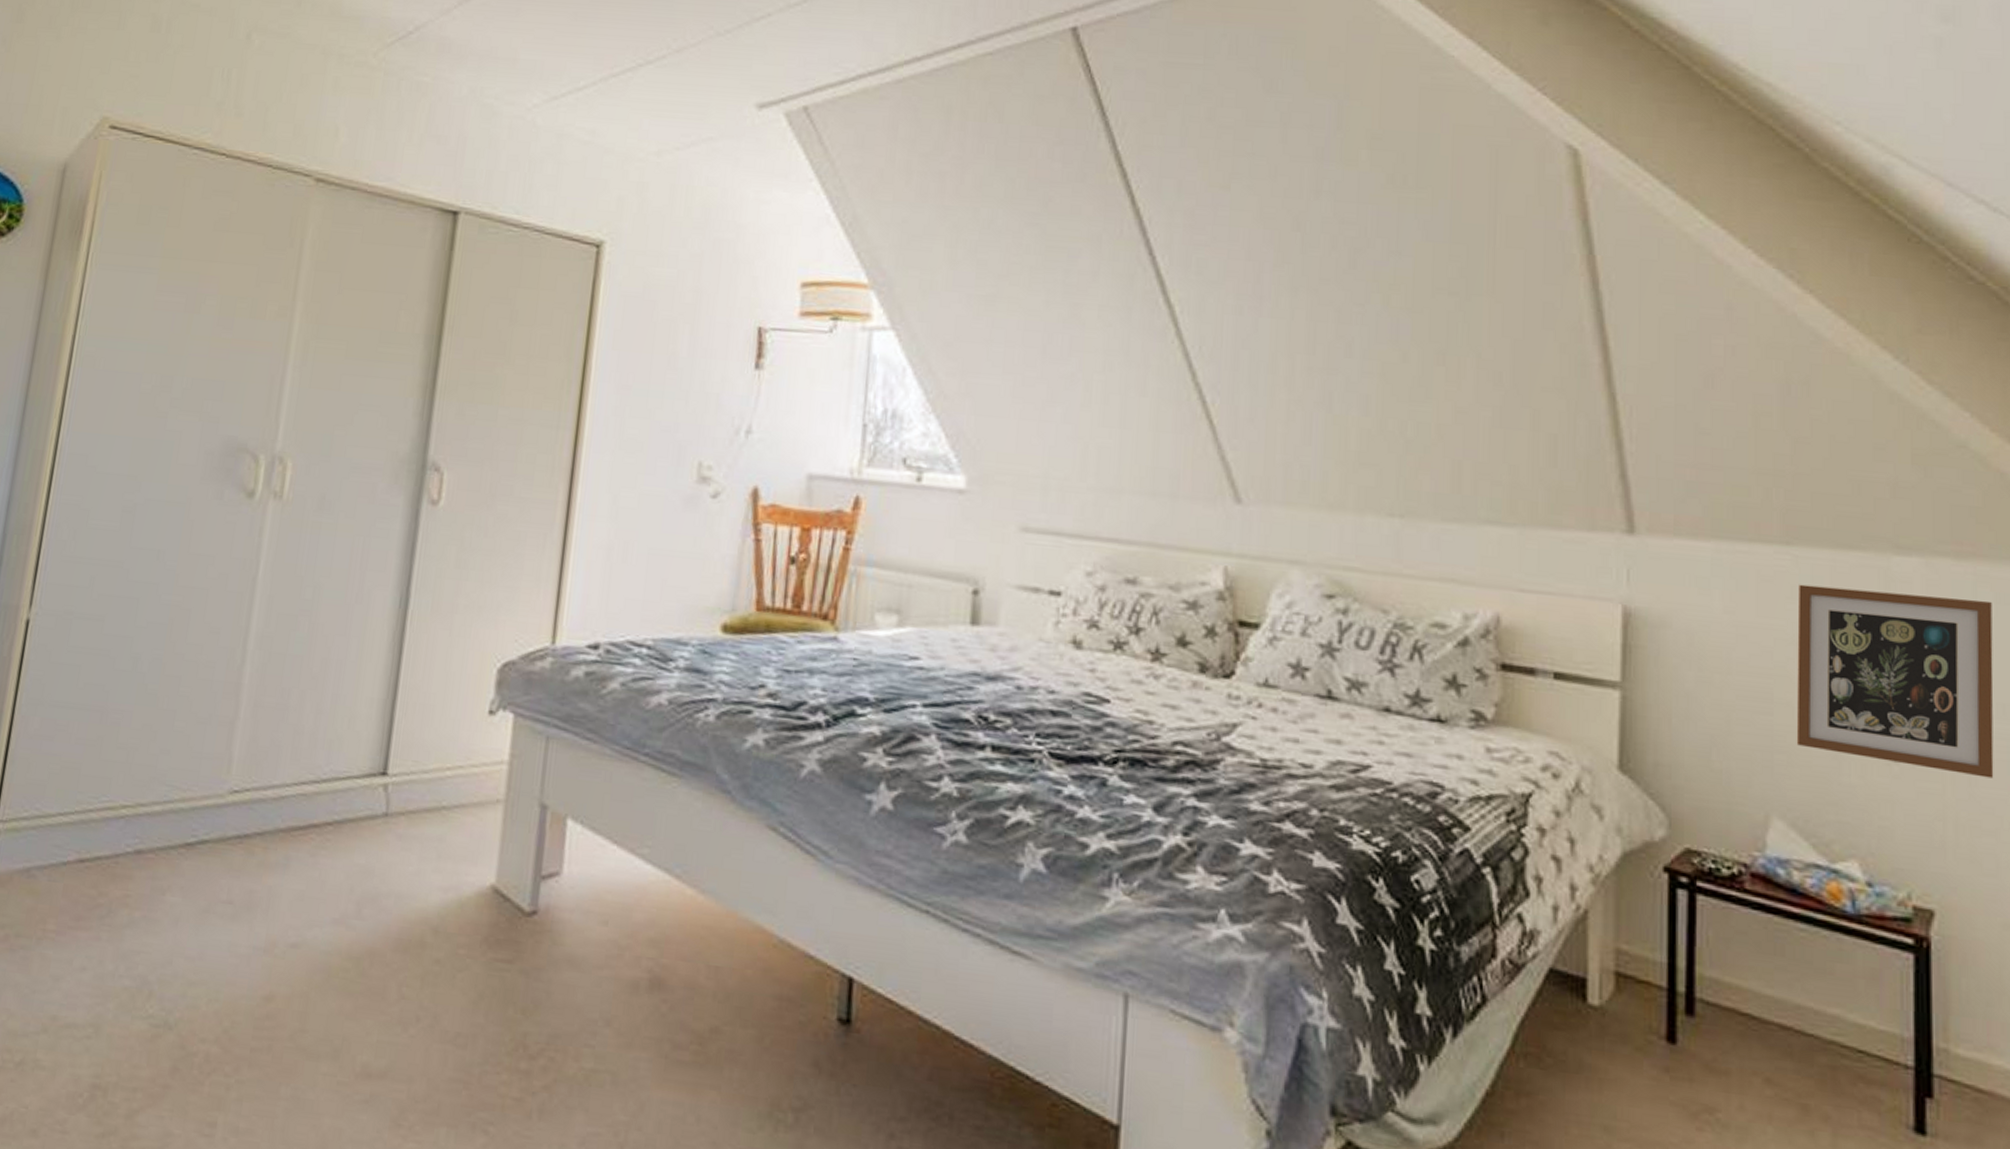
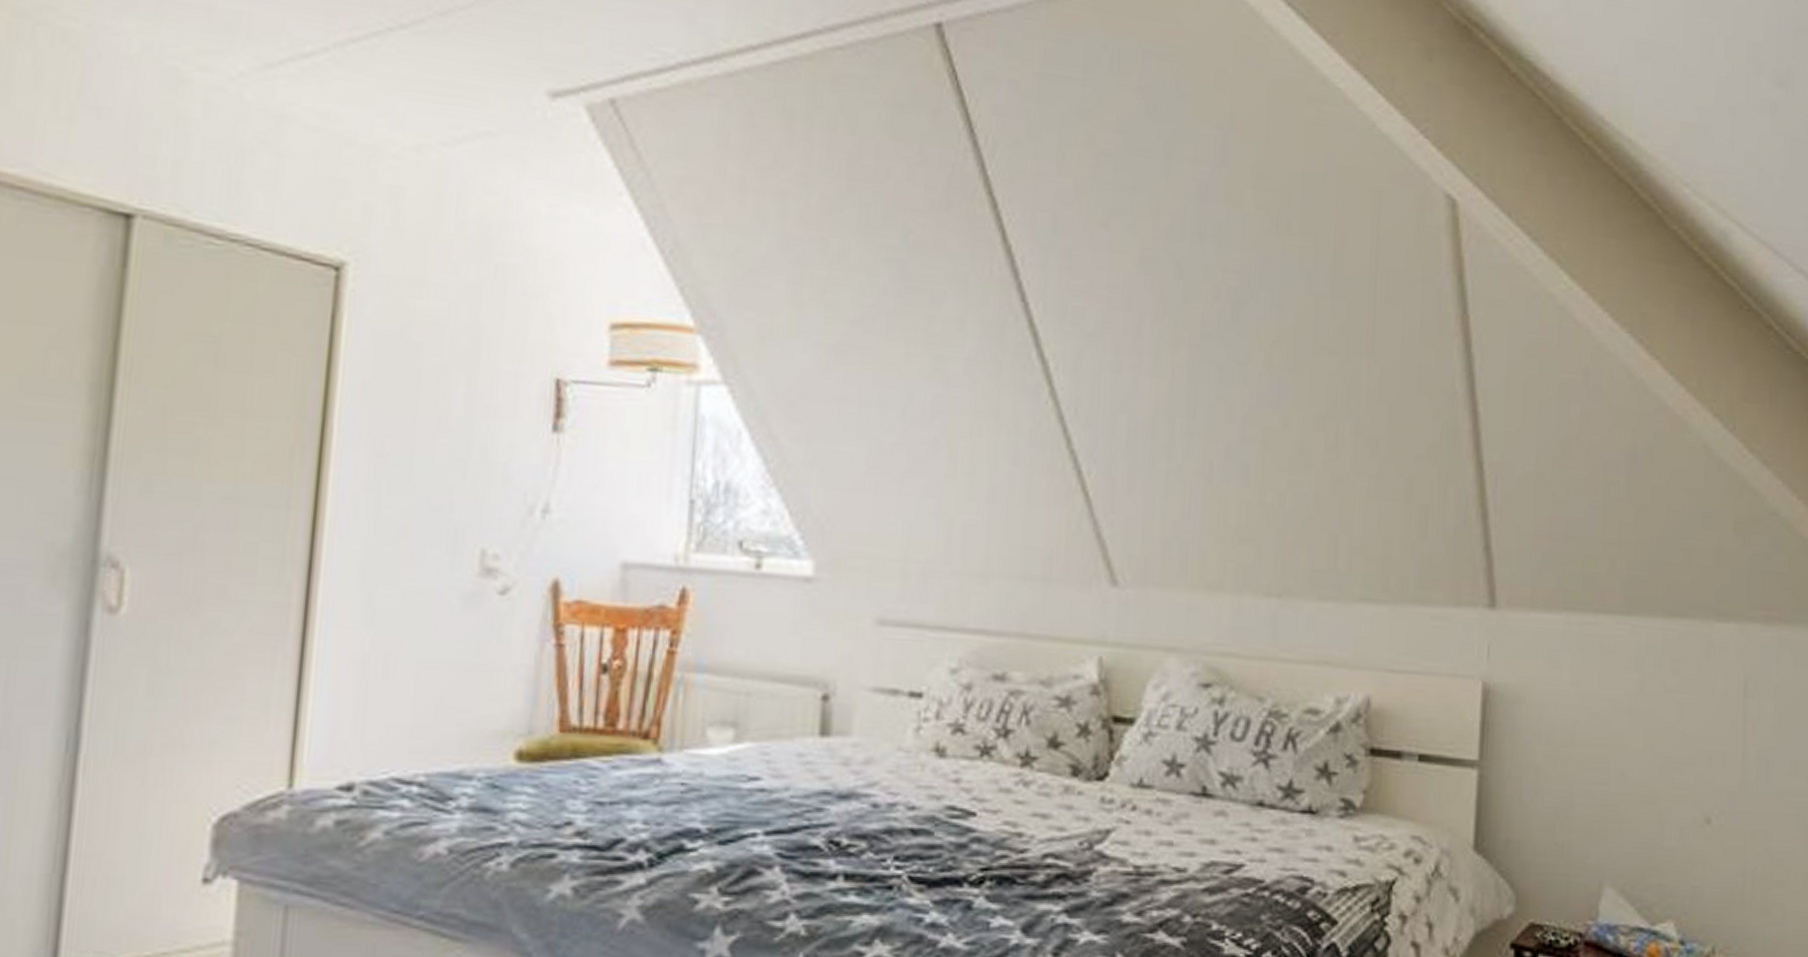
picture frame: present [1796,584,1994,779] -> none [1627,654,1791,833]

